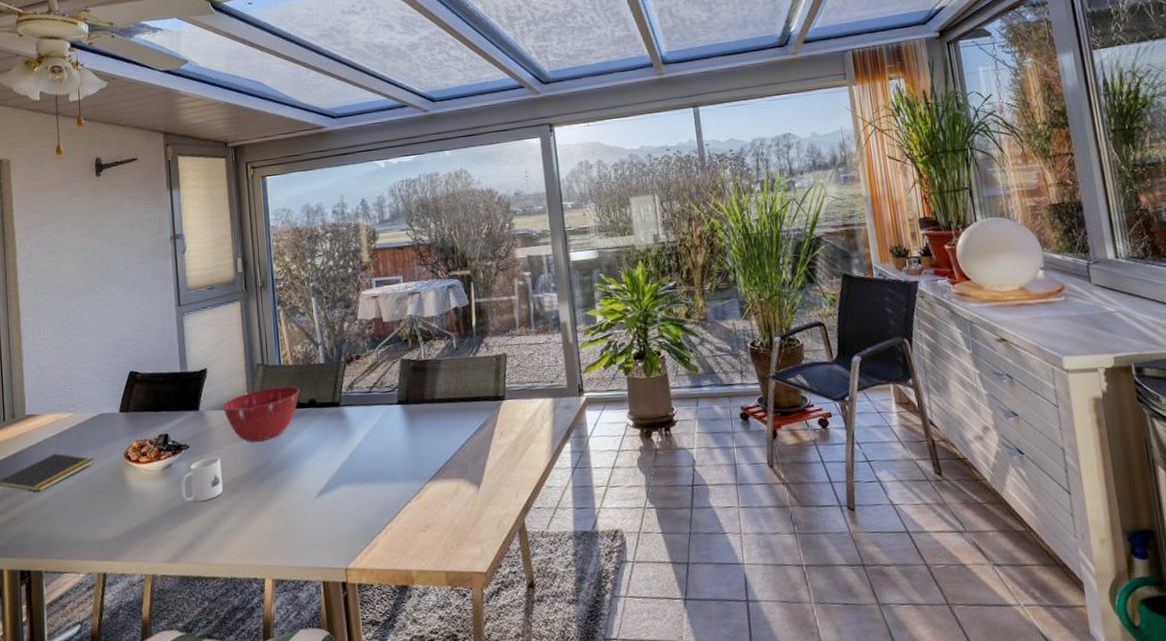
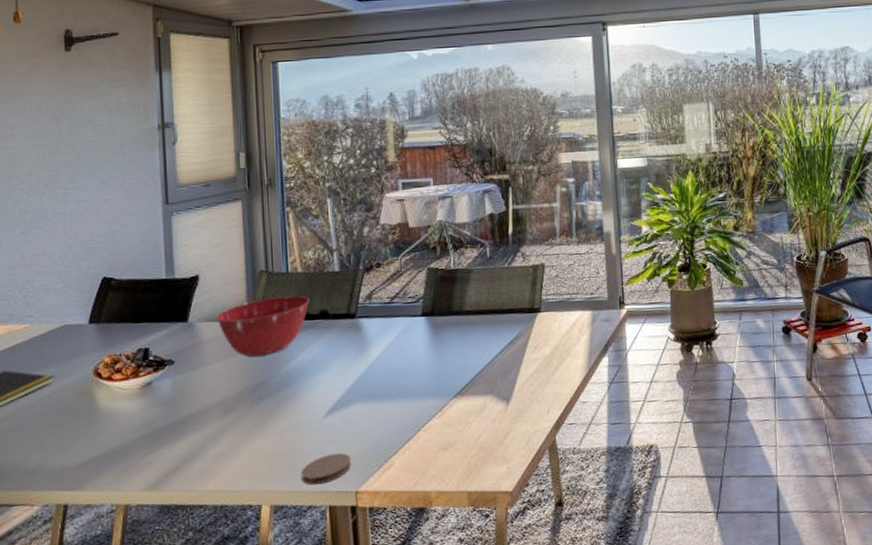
mug: present [180,457,223,502] -> none [163,373,214,424]
coaster: none [297,532,341,561] -> present [300,453,352,485]

